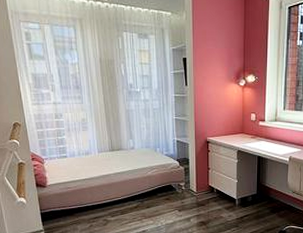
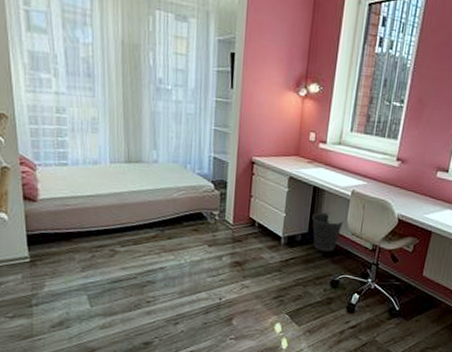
wastebasket: none [259,176,285,208] -> present [312,212,344,252]

